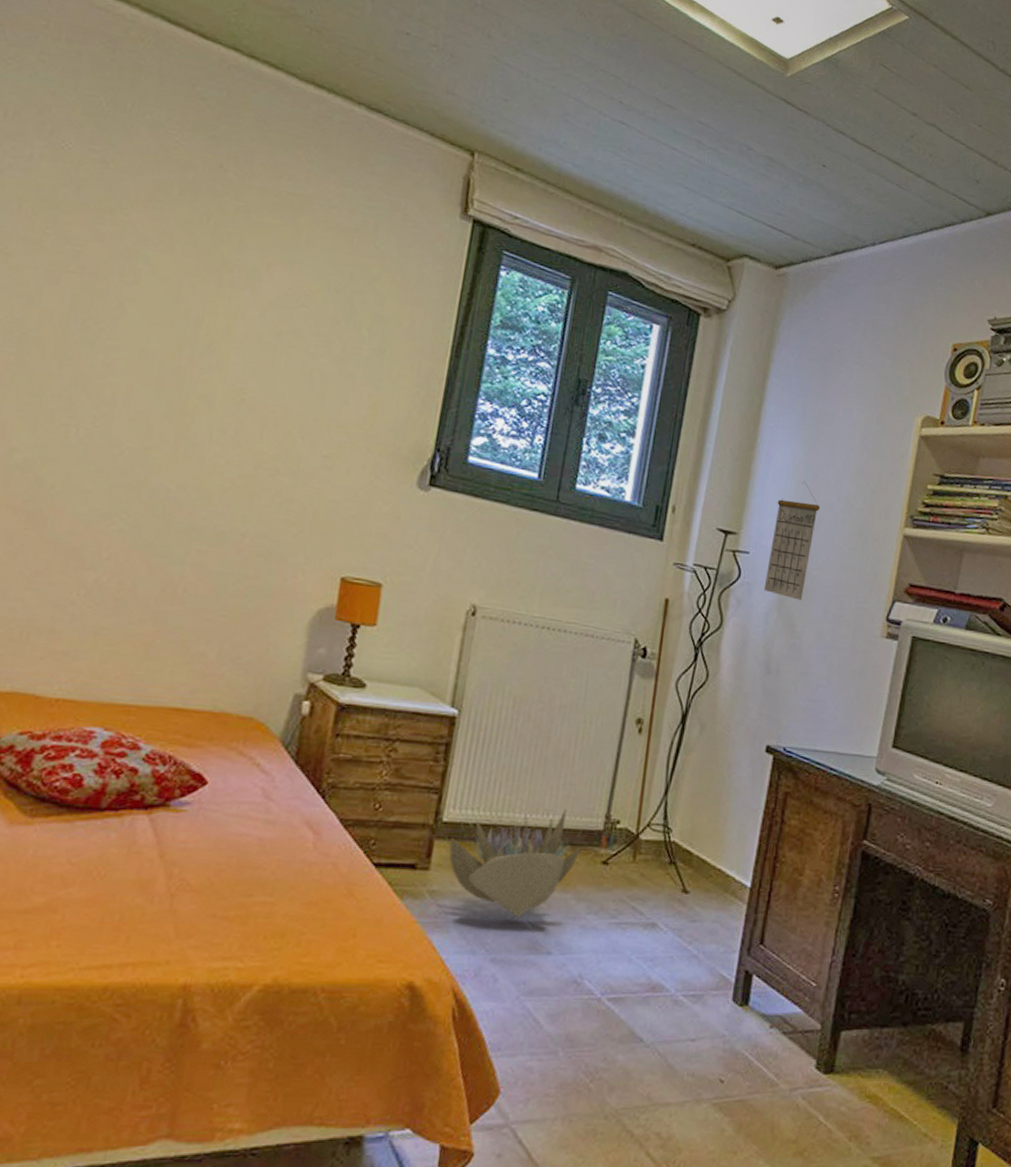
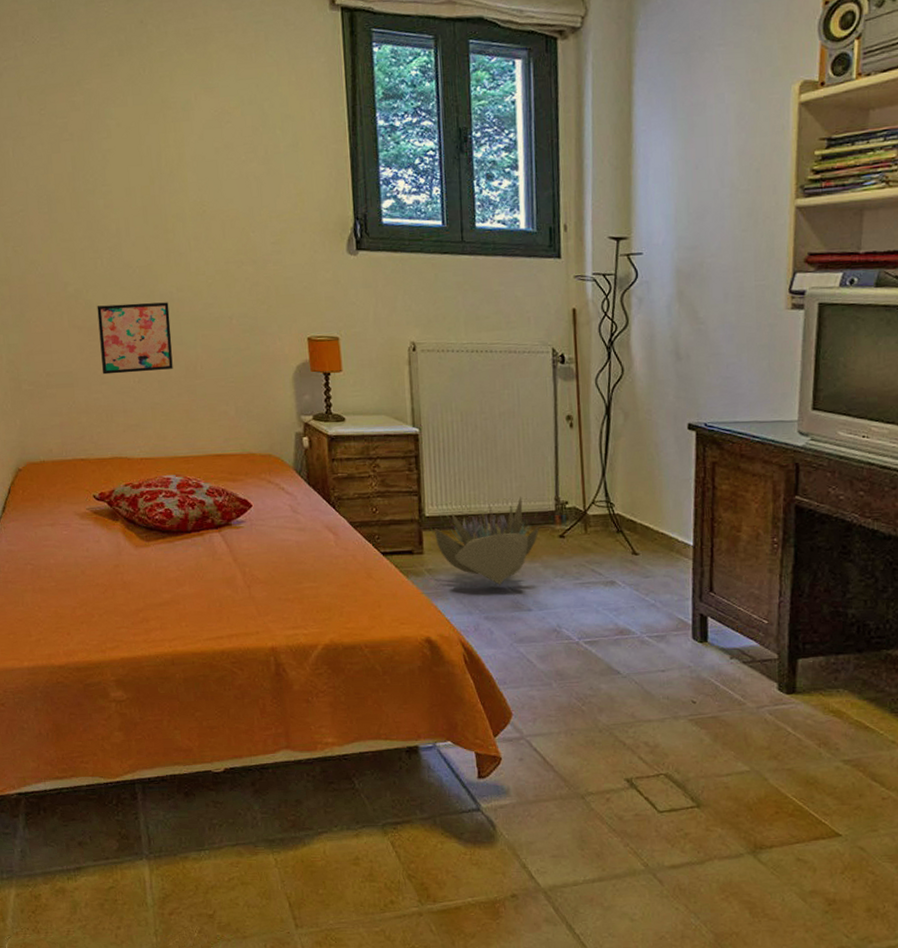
wall art: none [33,486,160,586] -> present [97,302,173,375]
calendar: present [763,480,820,600] -> none [662,174,705,289]

